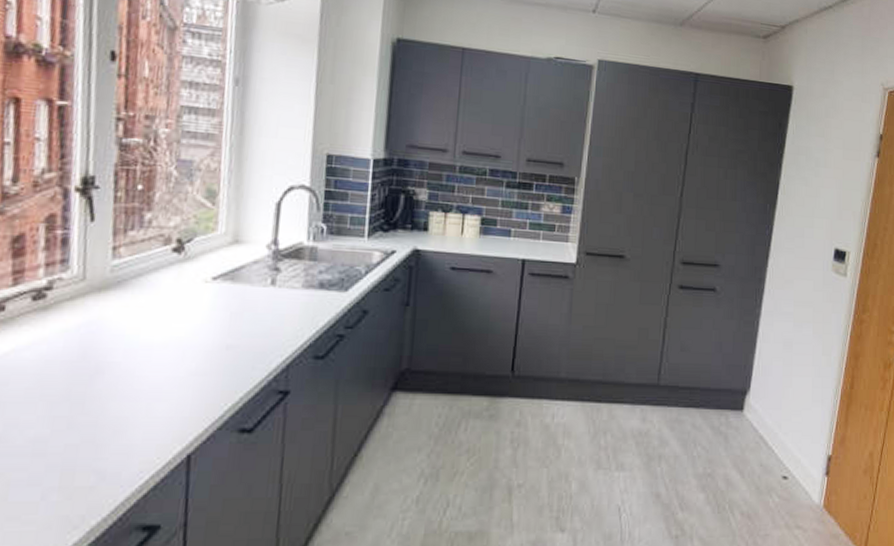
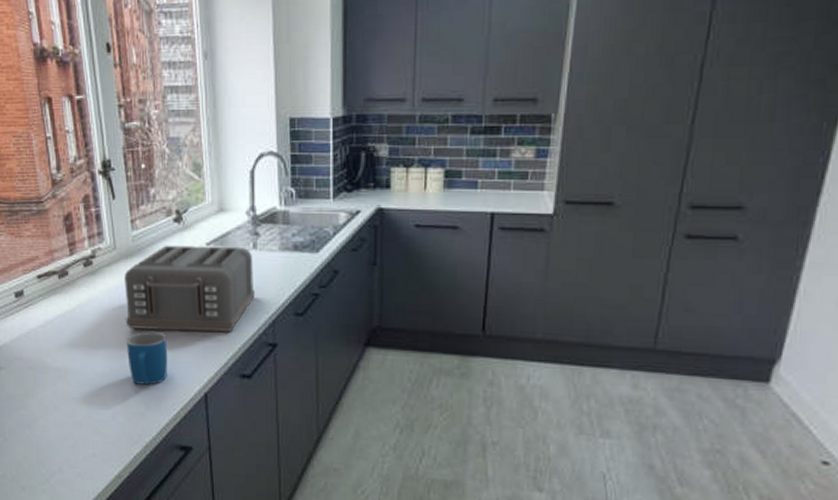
mug: none [80,380,143,449] -> present [127,331,168,385]
toaster: none [84,277,270,380] -> present [124,245,255,332]

